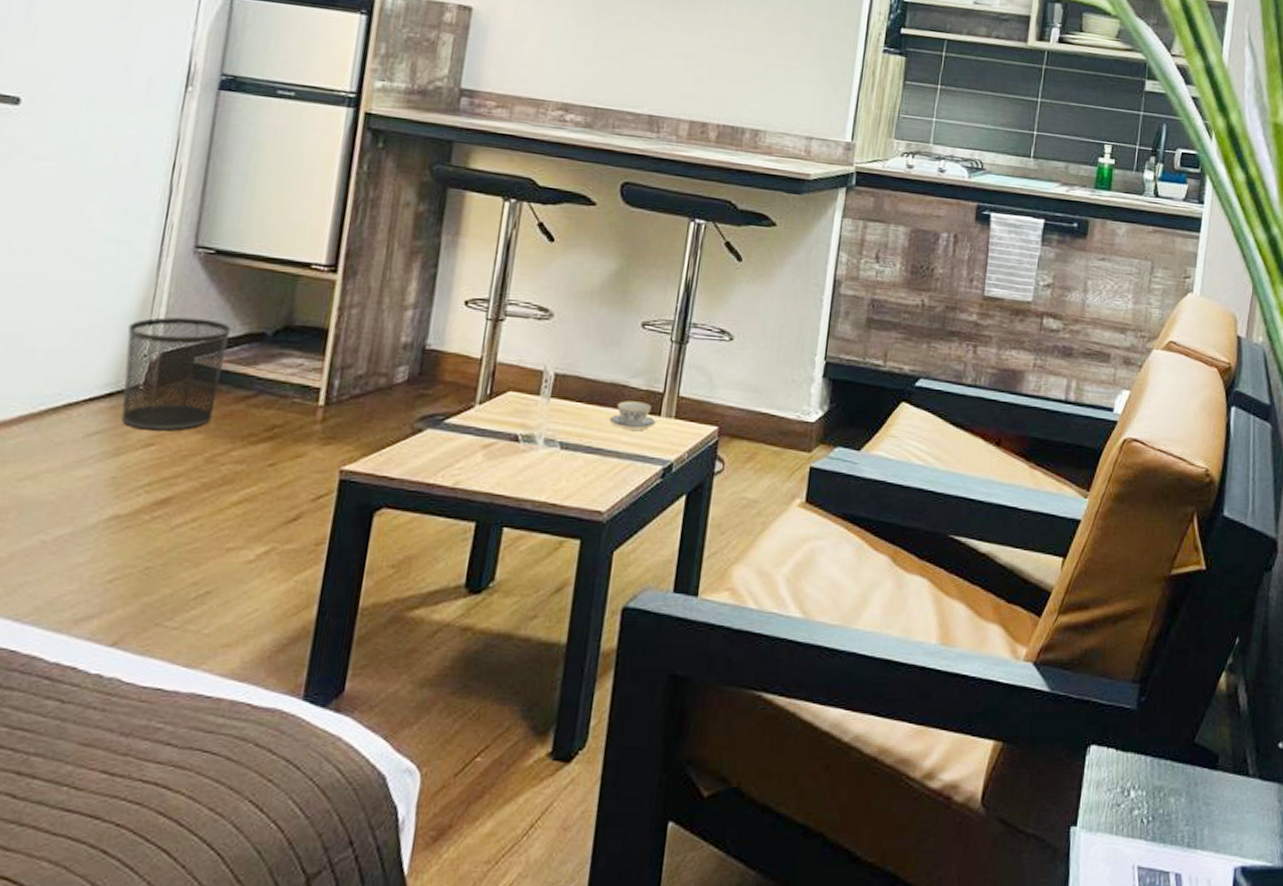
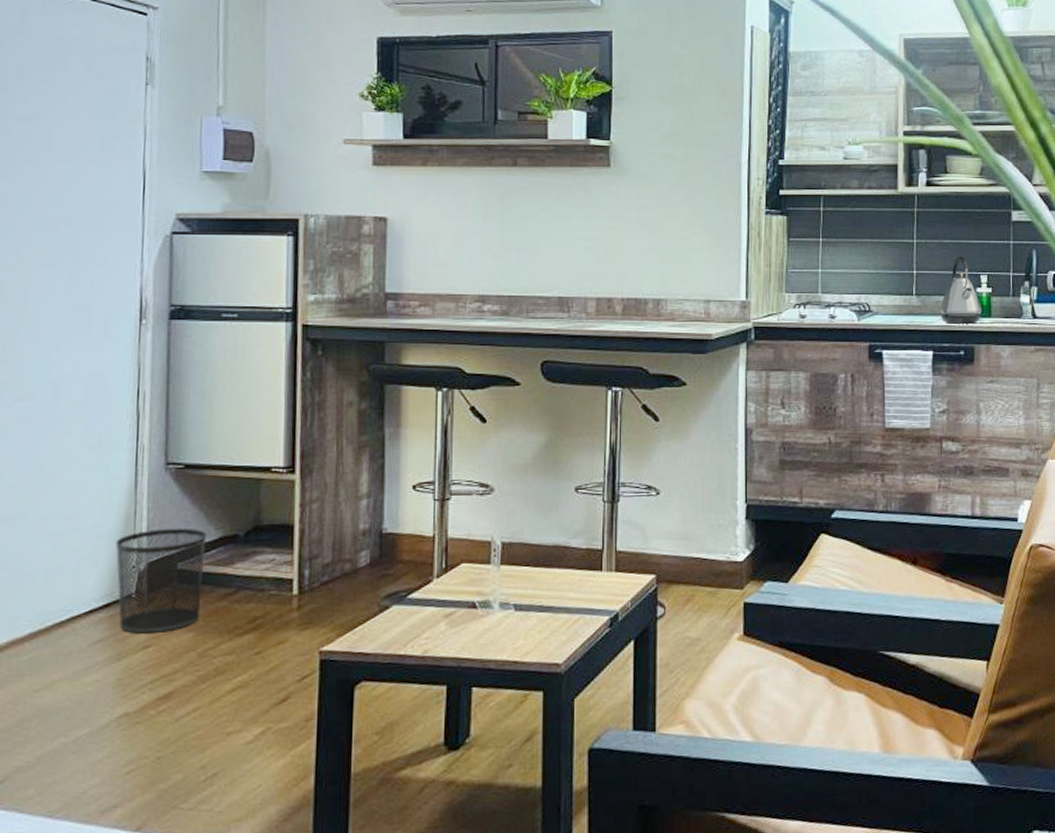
teacup: present [608,401,656,432] -> none [555,560,598,588]
kettle: none [1057,121,1103,196] -> present [940,256,983,324]

